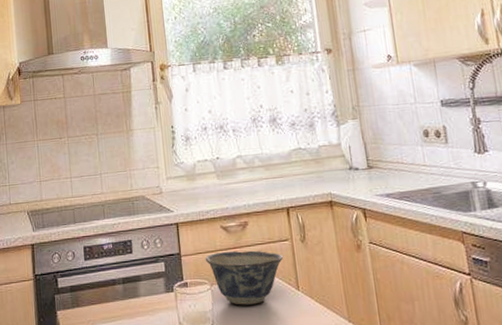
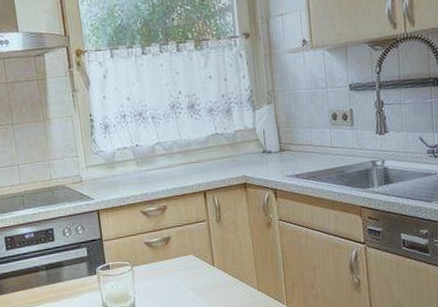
bowl: present [205,250,284,305] -> none [126,232,201,282]

